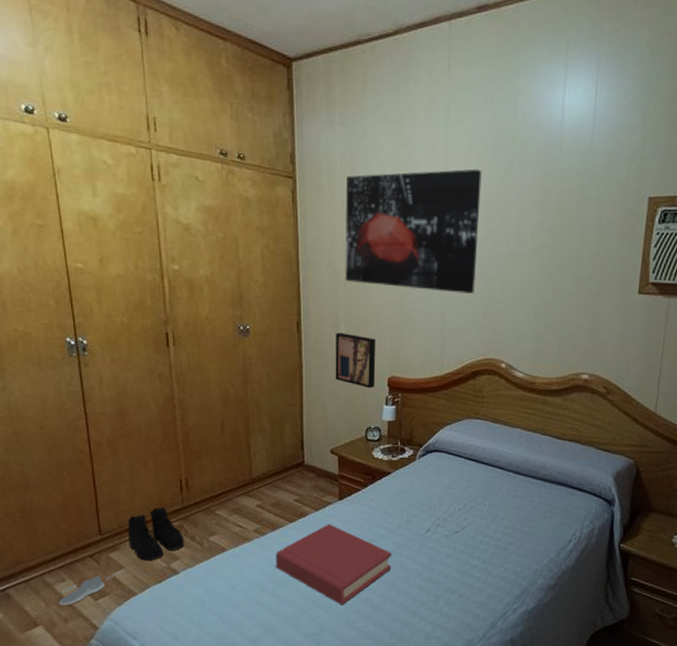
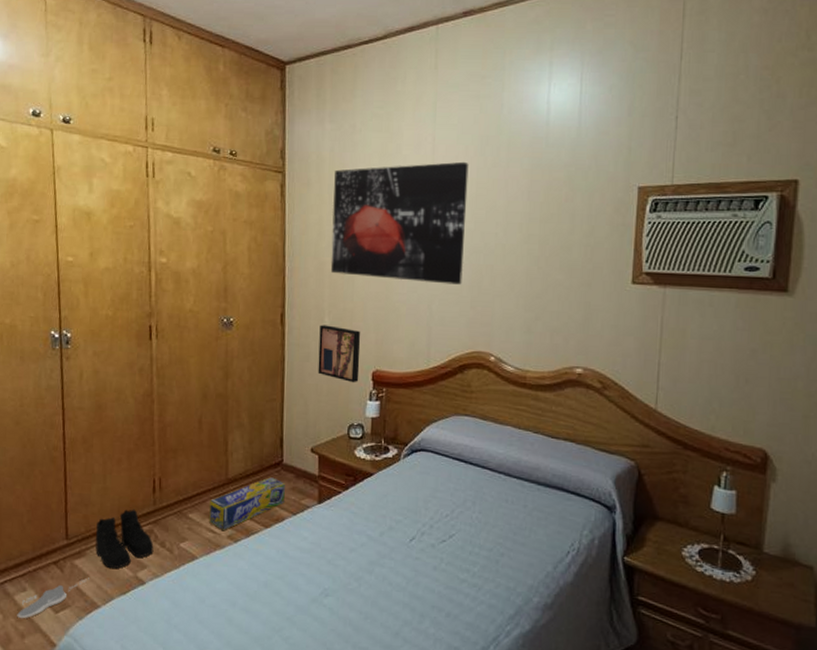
box: none [235,476,307,525] -> present [209,477,285,530]
hardback book: present [276,524,392,605] -> none [248,530,374,624]

